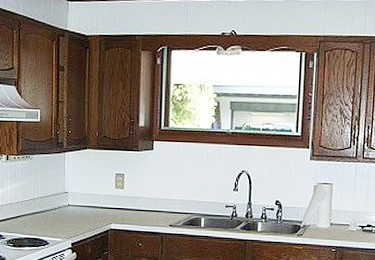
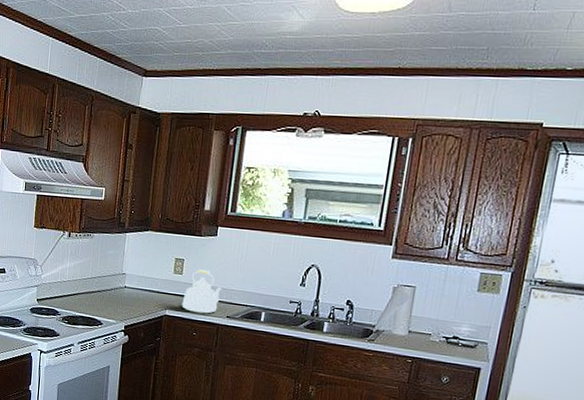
kettle: none [126,183,162,224] -> present [182,269,221,314]

